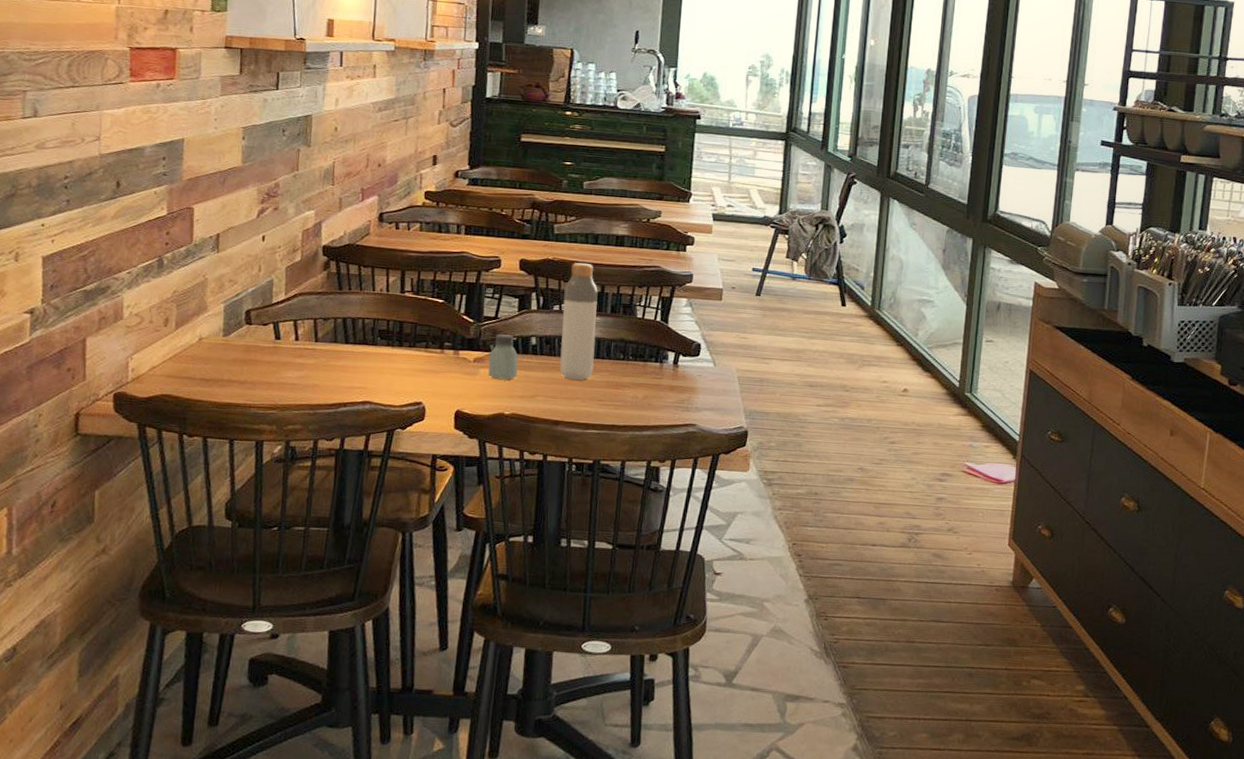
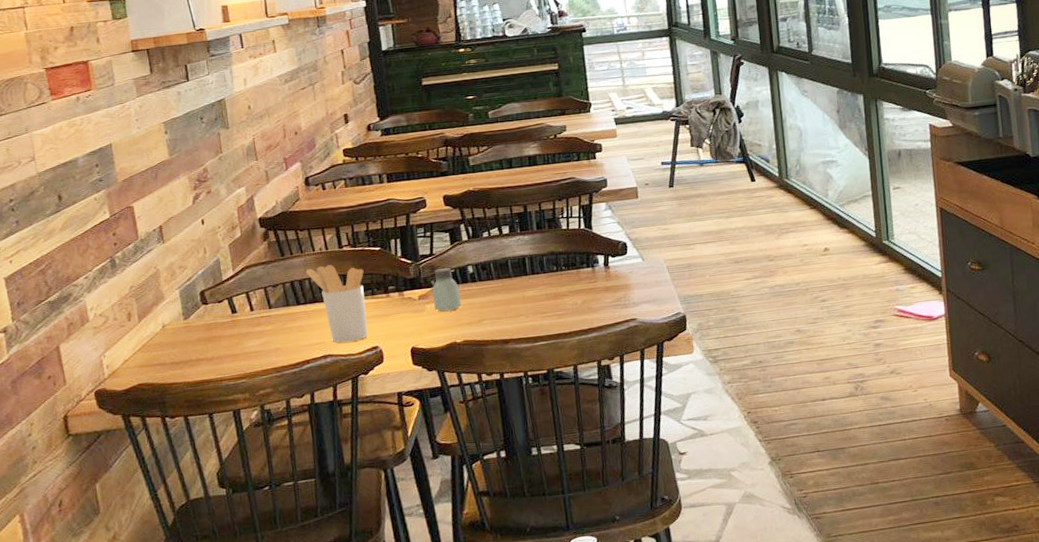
utensil holder: none [361,307,422,393] -> present [305,265,368,343]
bottle: present [559,263,598,380] -> none [489,188,531,299]

